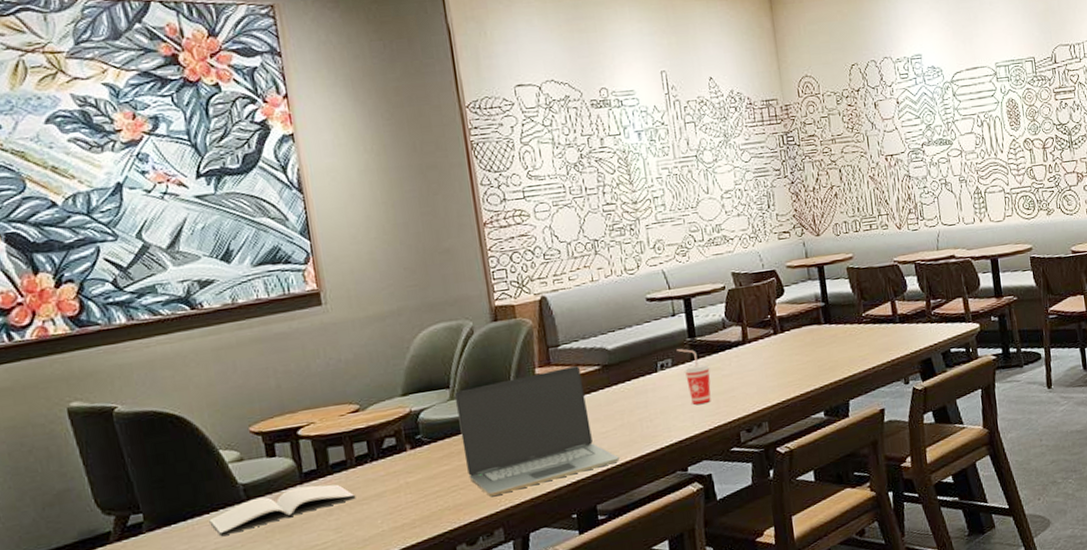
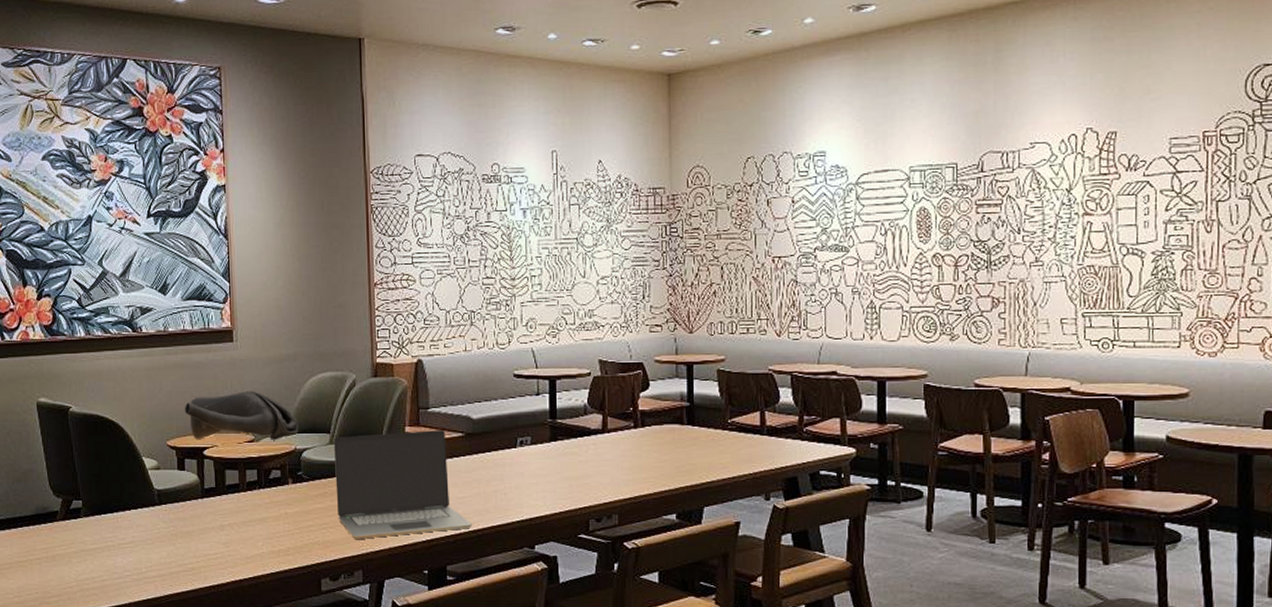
book: present [209,484,356,537] -> none [130,501,244,532]
jacket: none [267,355,412,419] -> present [184,390,298,440]
beverage cup: present [677,349,711,405] -> none [537,429,568,487]

